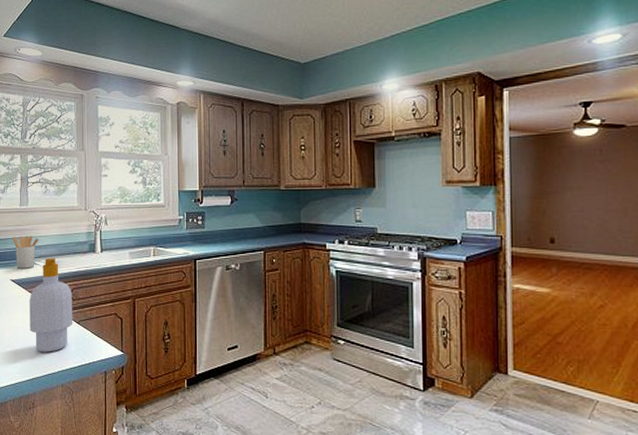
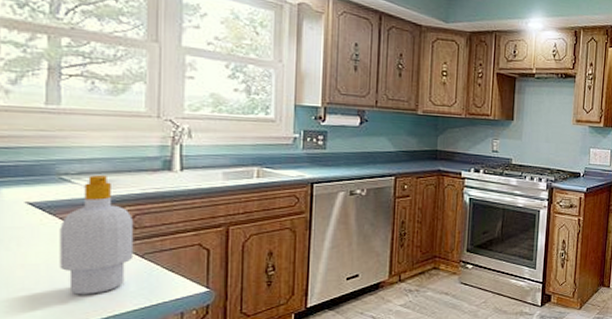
utensil holder: present [13,236,39,269] -> none [32,145,79,188]

